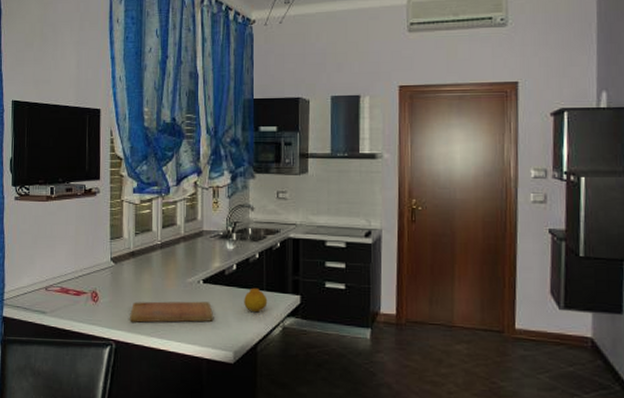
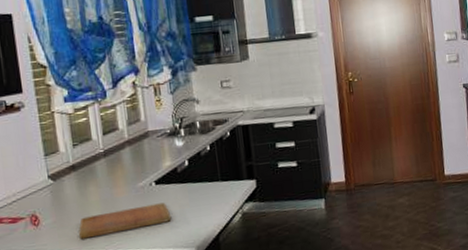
fruit: present [244,287,268,313] -> none [200,179,225,205]

